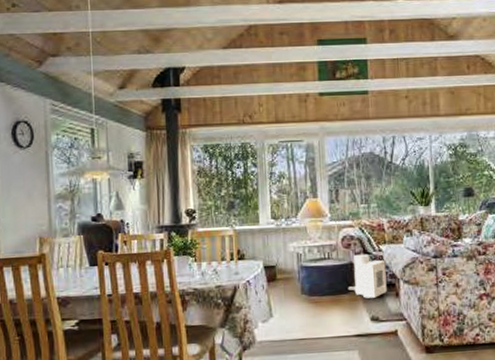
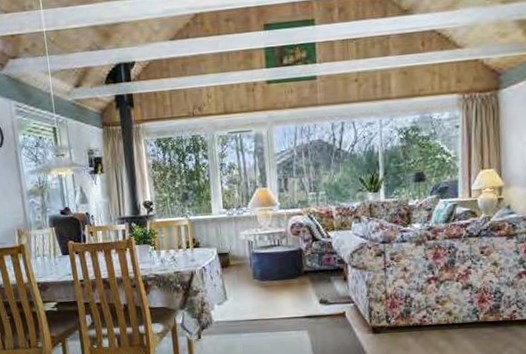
air purifier: present [348,254,387,298] -> none [297,240,335,283]

